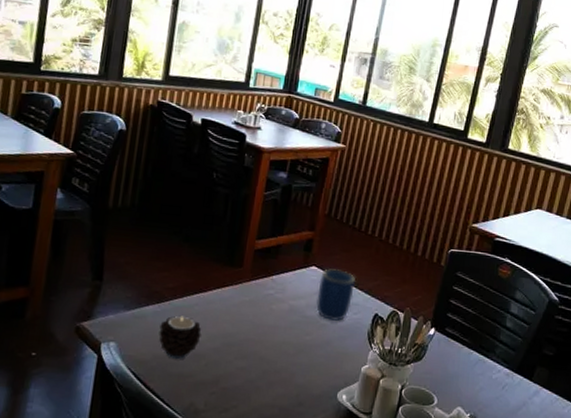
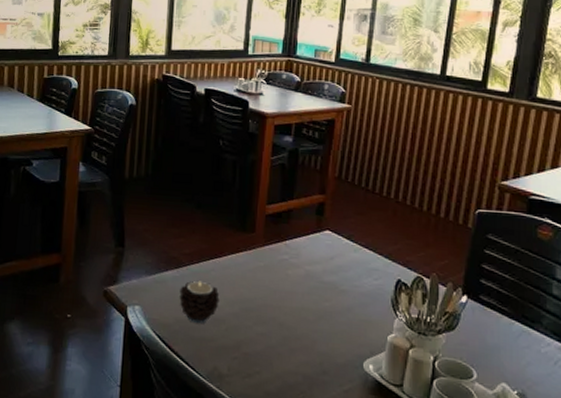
mug: present [316,268,356,321] -> none [333,232,374,287]

